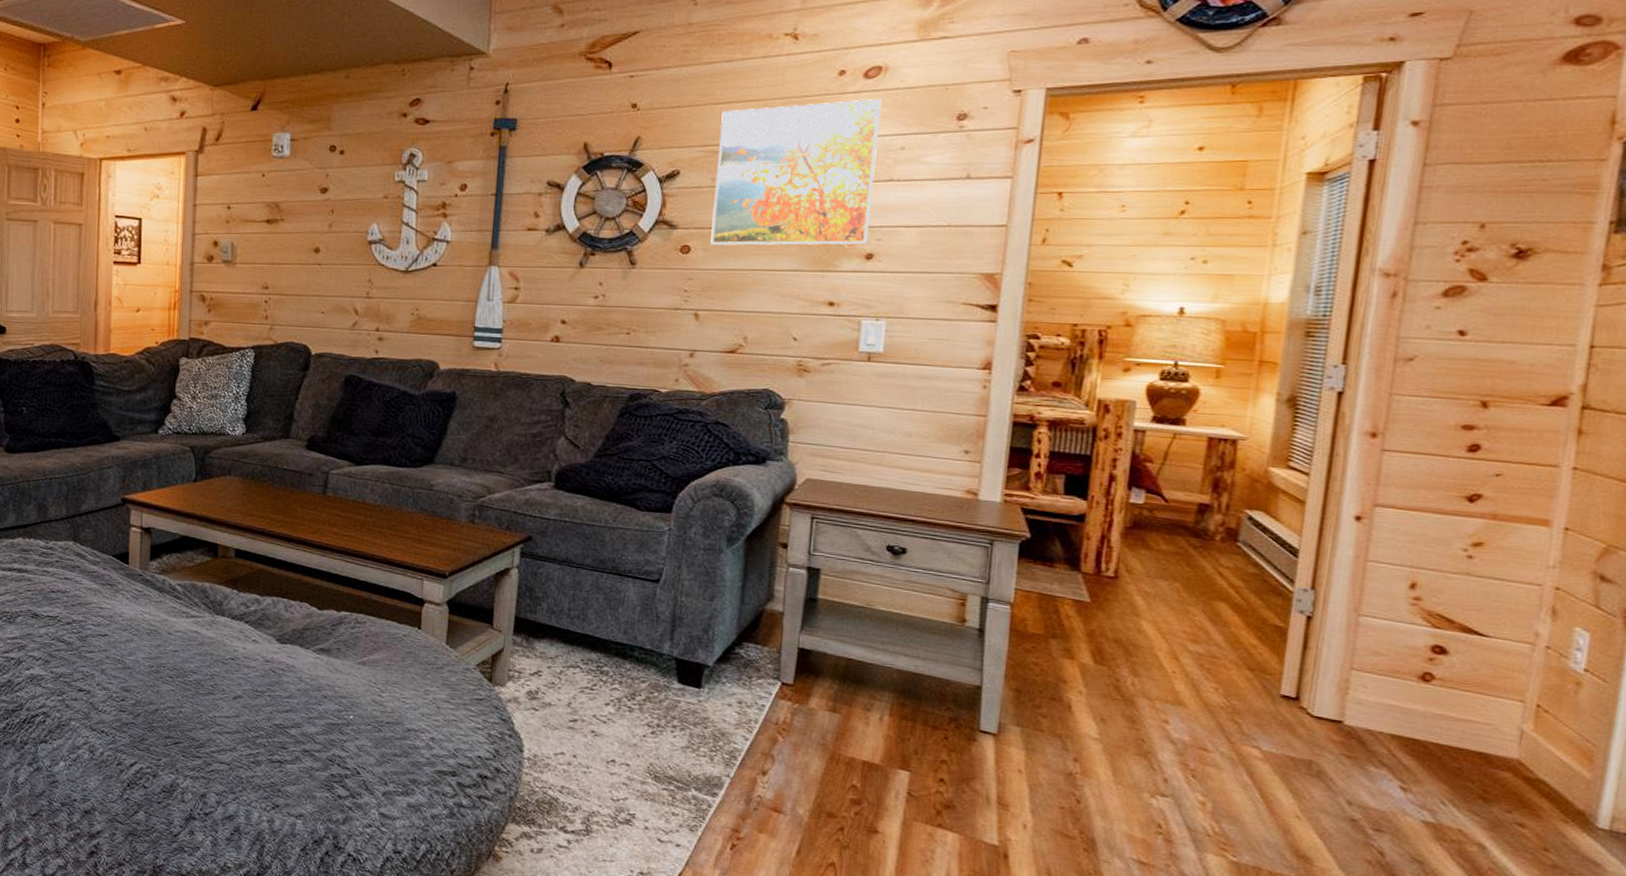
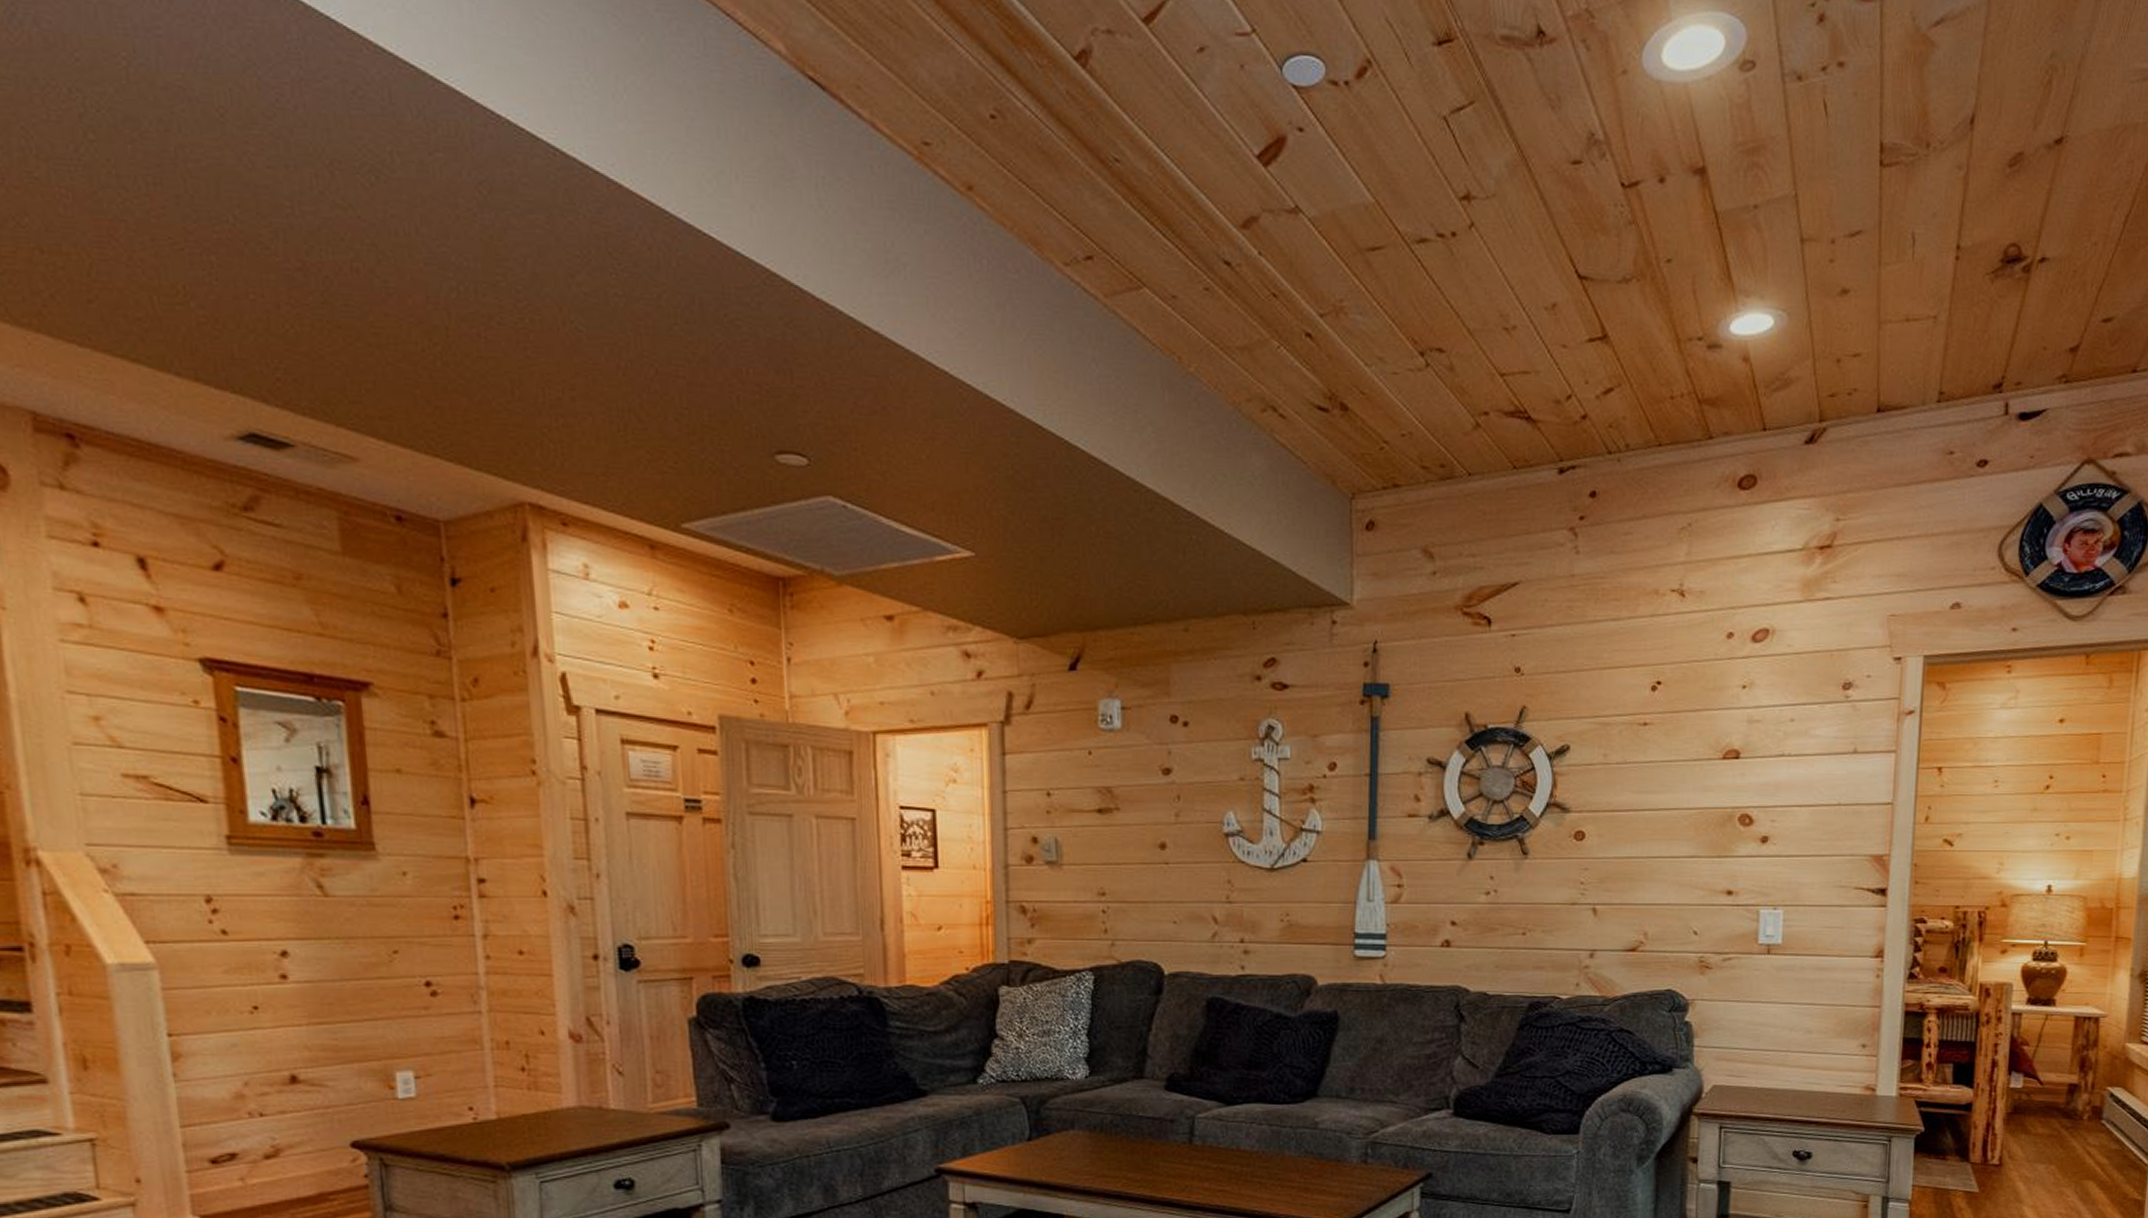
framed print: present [710,99,881,246] -> none [1605,665,1770,830]

